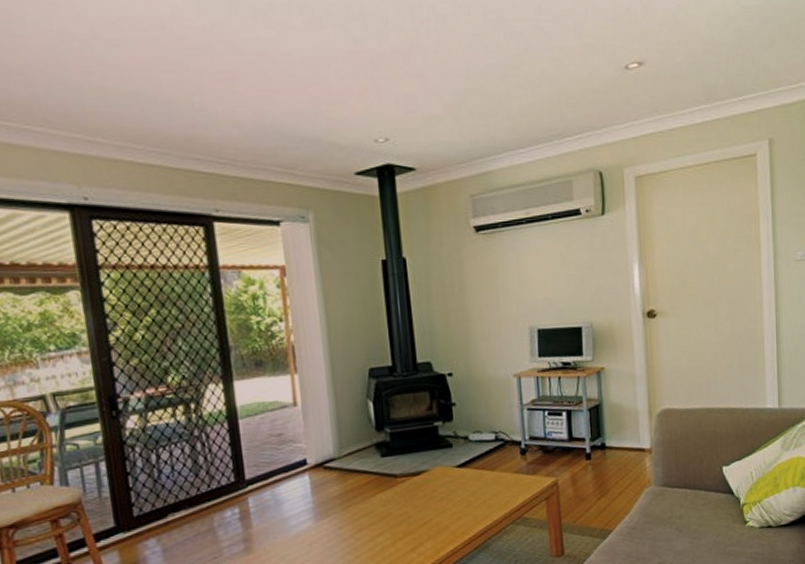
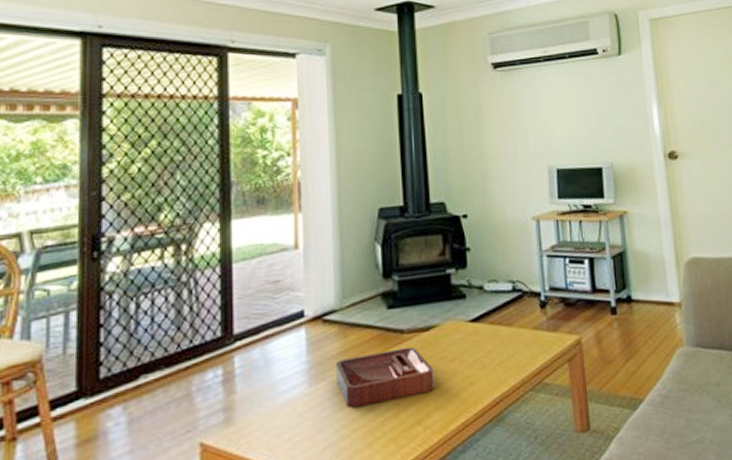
decorative tray: none [337,488,426,539] -> present [335,347,434,408]

